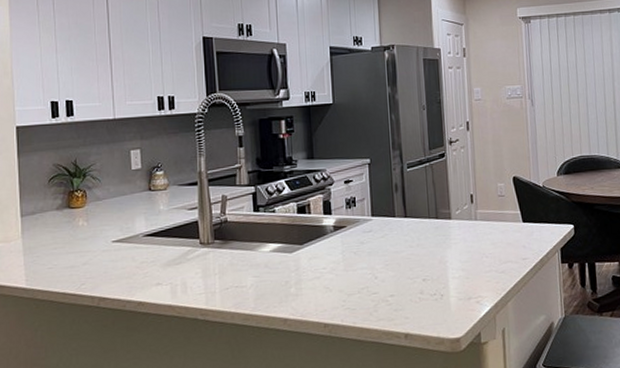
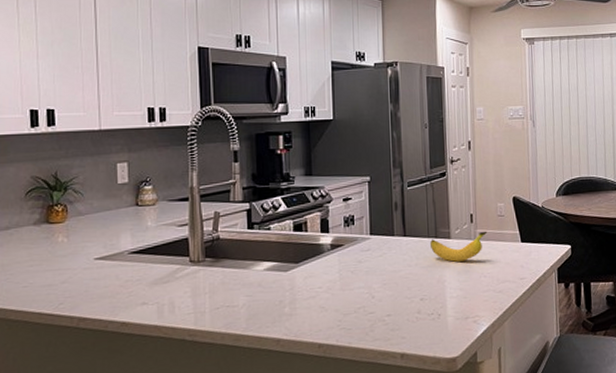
banana: none [431,211,488,243] -> present [431,231,488,262]

